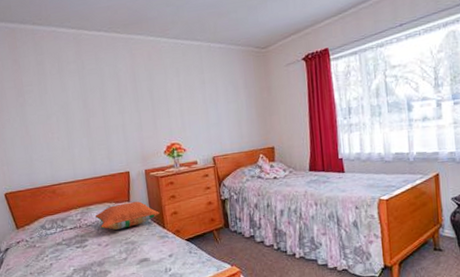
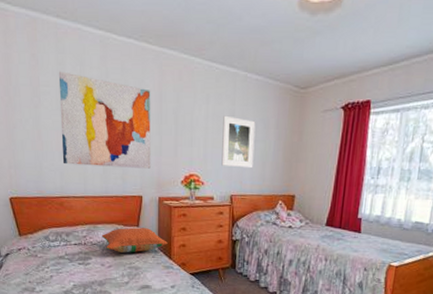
wall art: none [39,70,134,154] -> present [58,71,151,169]
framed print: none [194,84,230,131] -> present [221,115,256,169]

